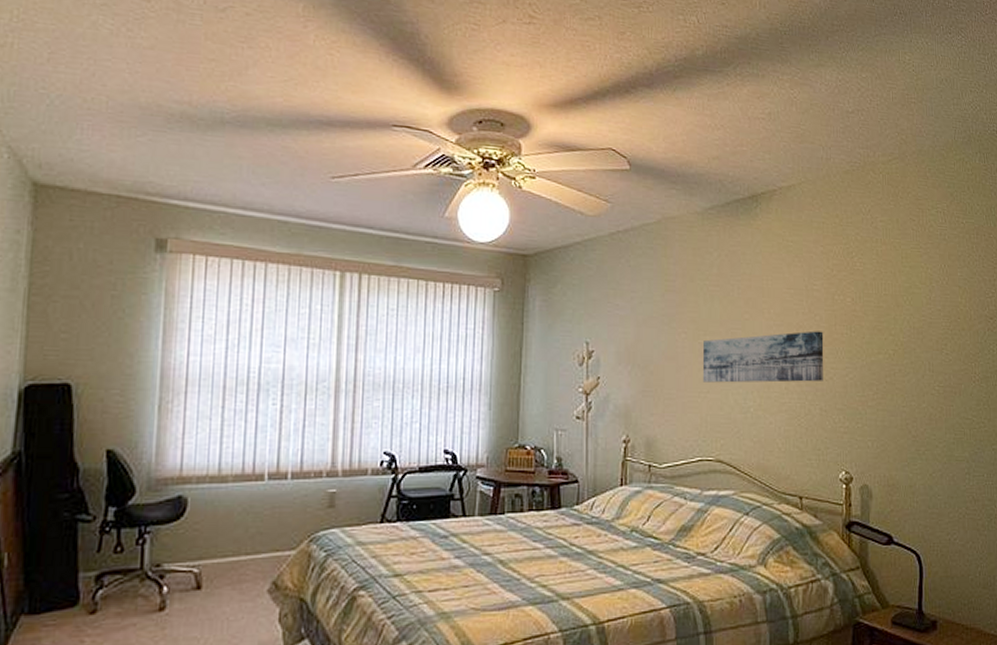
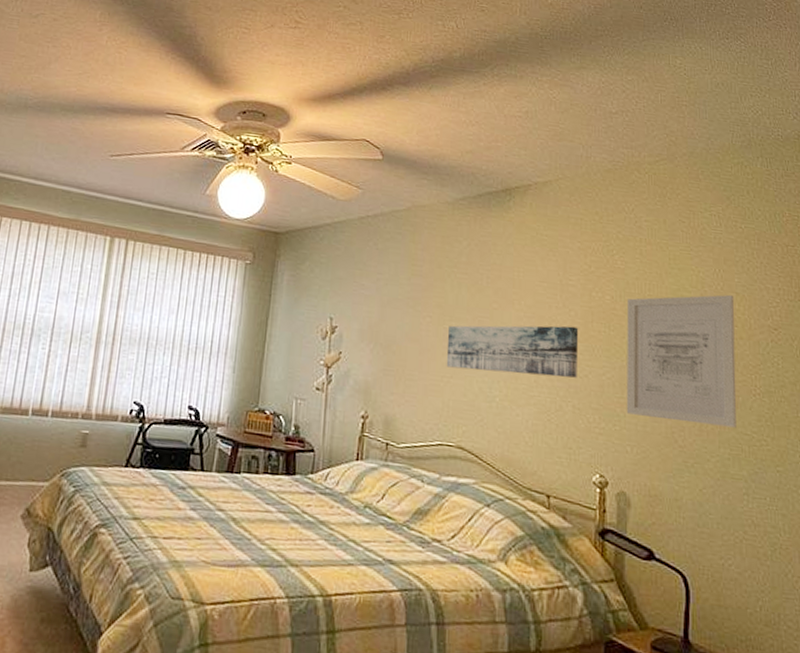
wall art: none [865,288,960,414] -> present [626,294,737,428]

